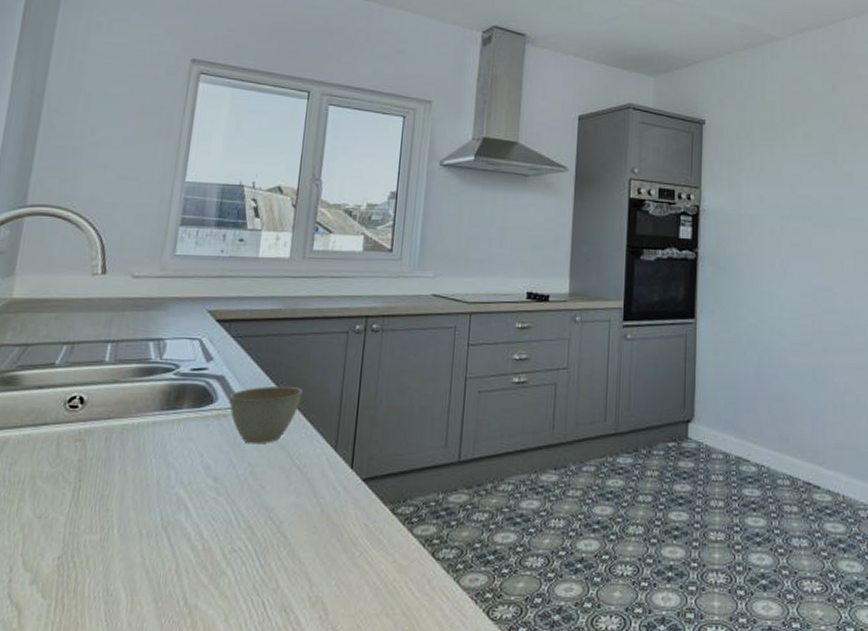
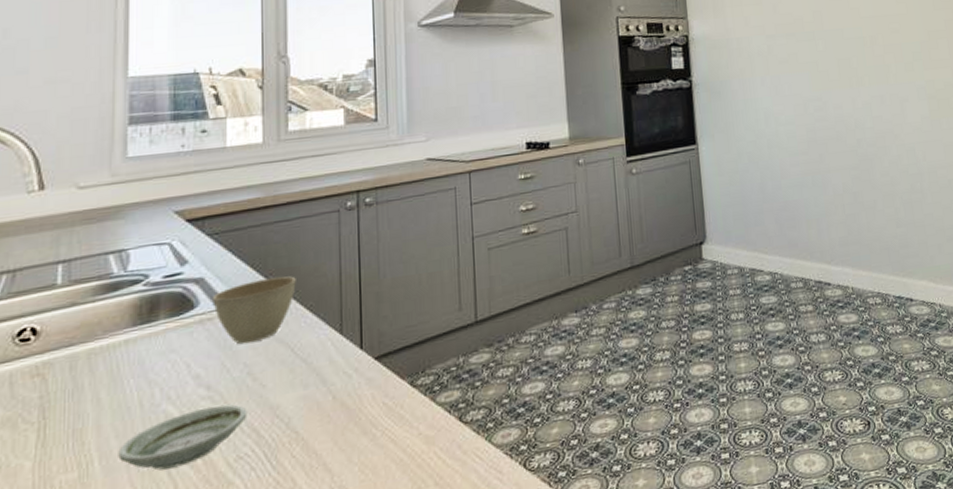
saucer: none [134,497,246,548] -> present [118,404,247,471]

